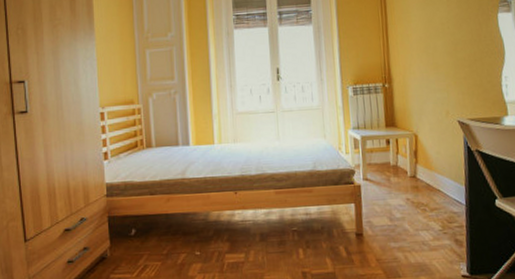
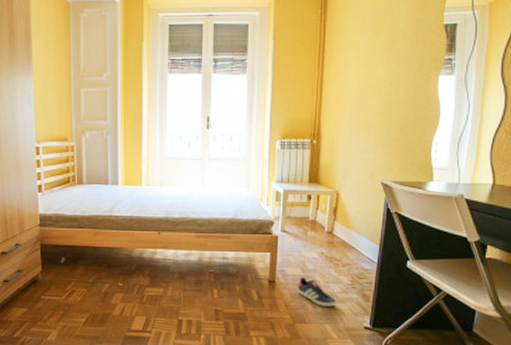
sneaker: none [386,226,430,257] -> present [296,276,337,307]

